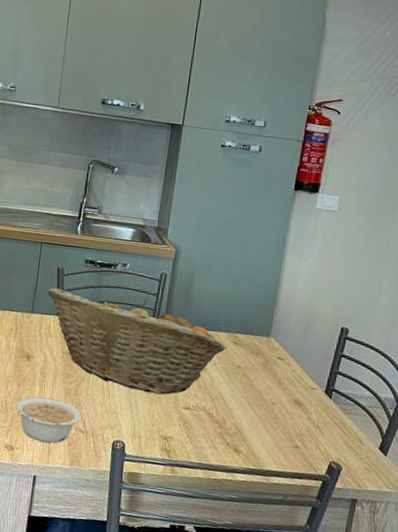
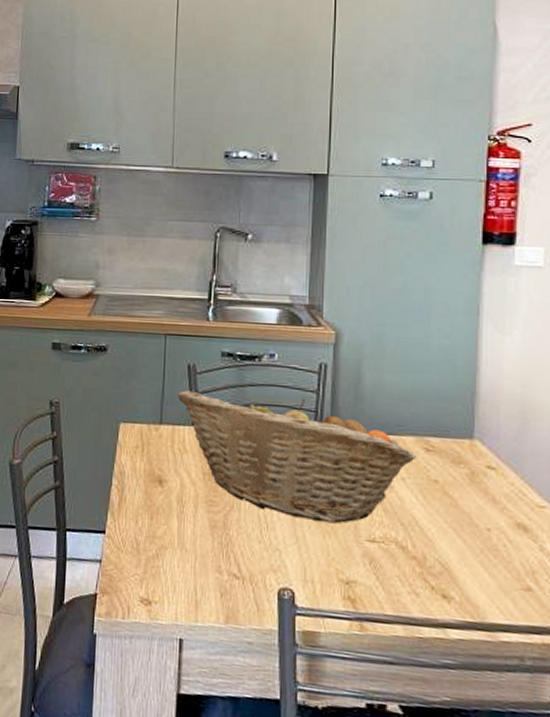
legume: present [15,396,81,443] -> none [149,532,234,594]

